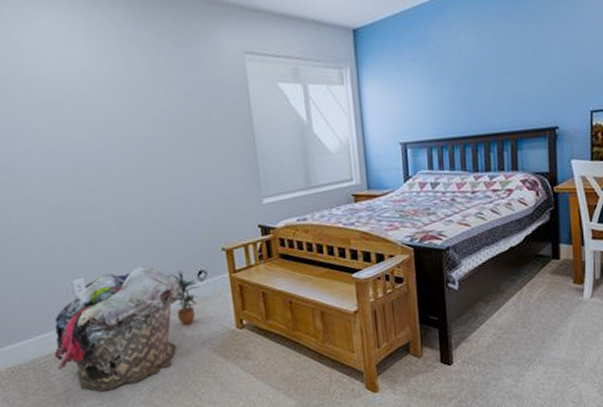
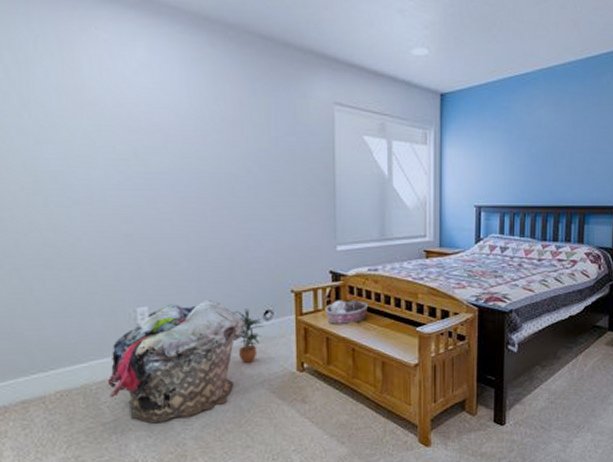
decorative basket: none [258,251,301,279] -> present [325,300,368,324]

